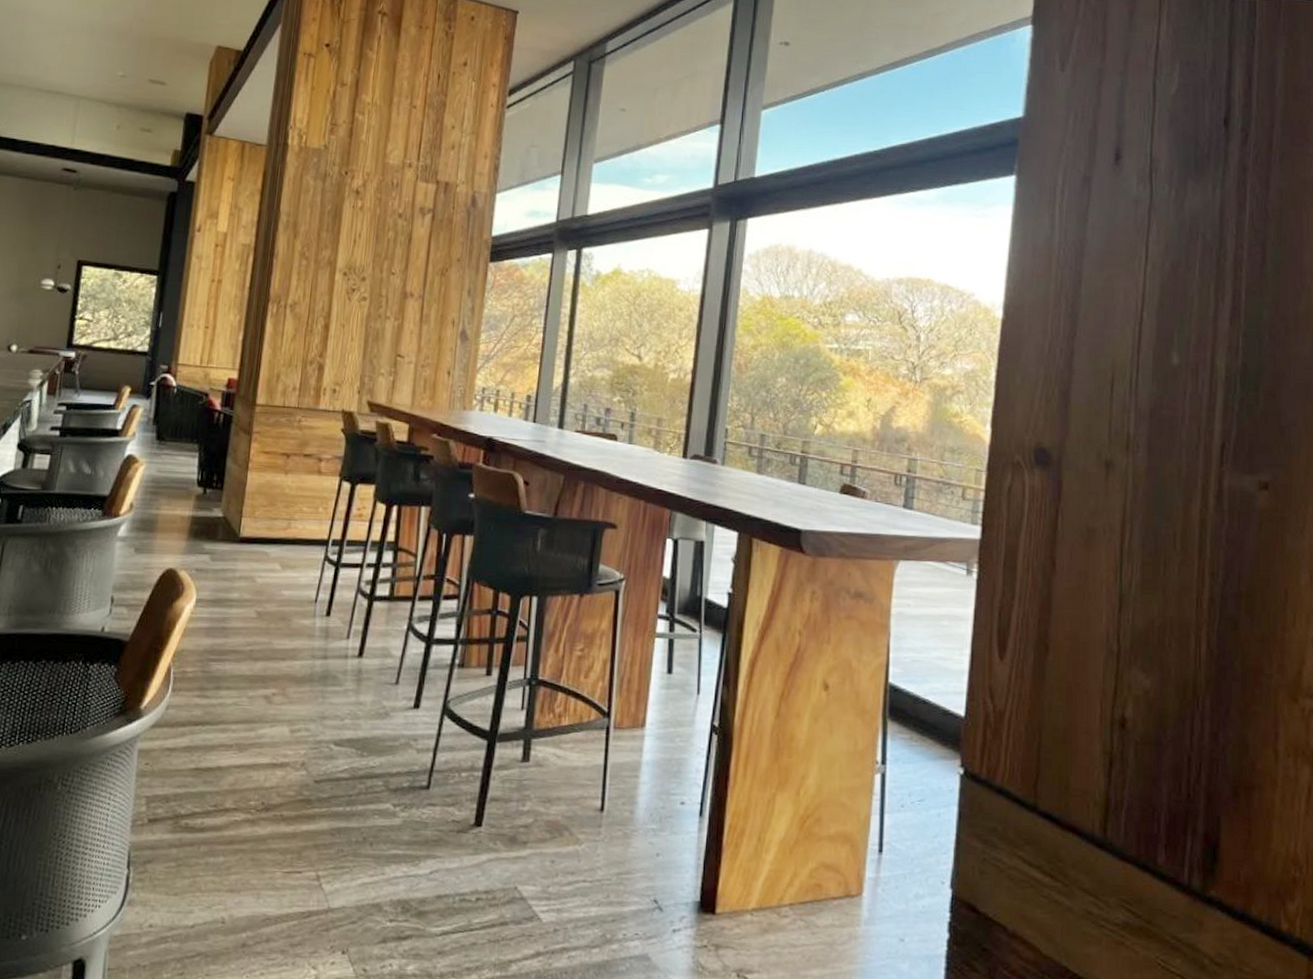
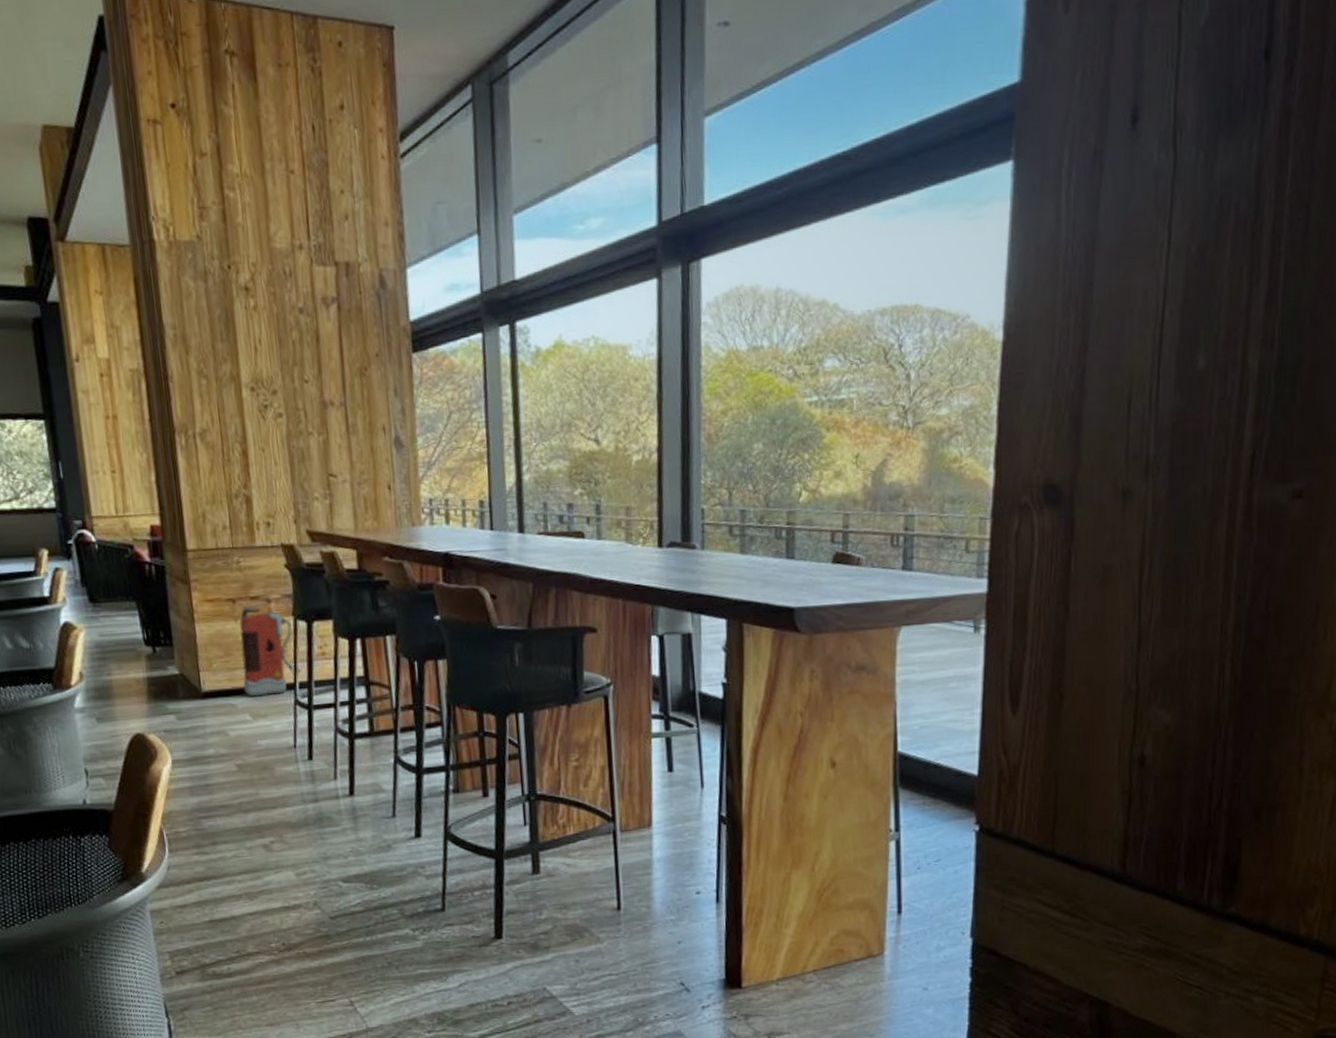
fire extinguisher: none [279,461,337,549] -> present [239,603,301,696]

